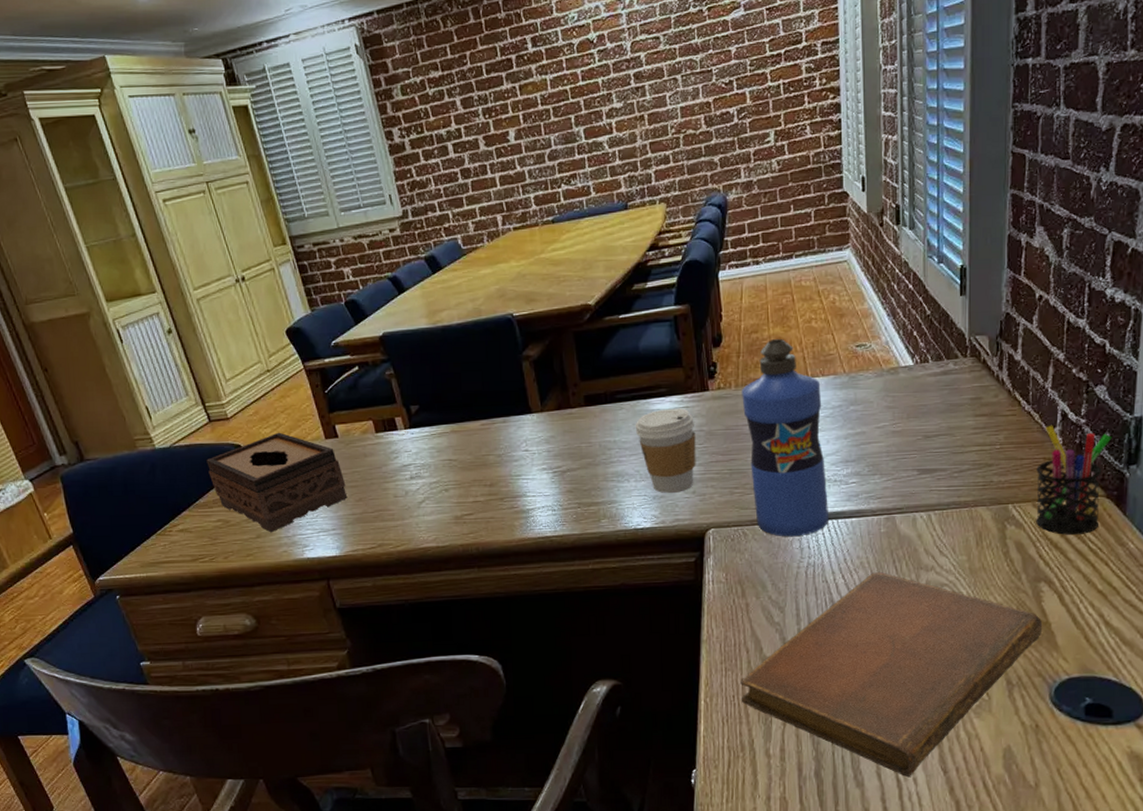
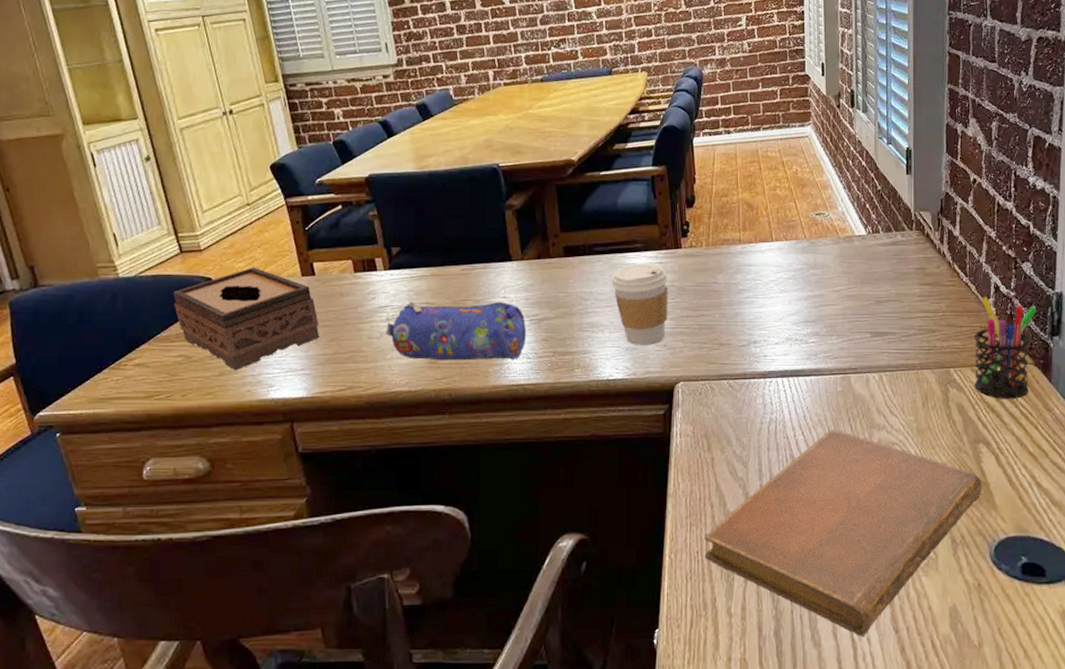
pencil case: none [410,454,551,516] -> present [385,301,527,361]
water bottle: present [742,338,828,537] -> none [712,203,790,393]

